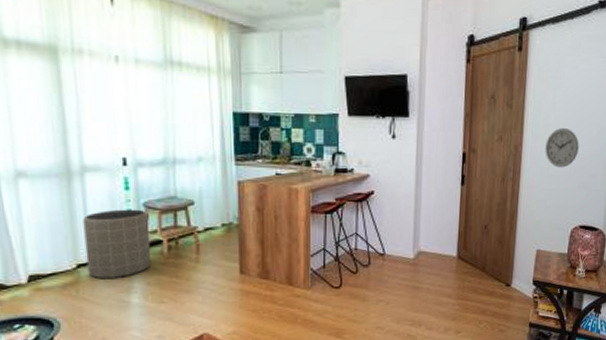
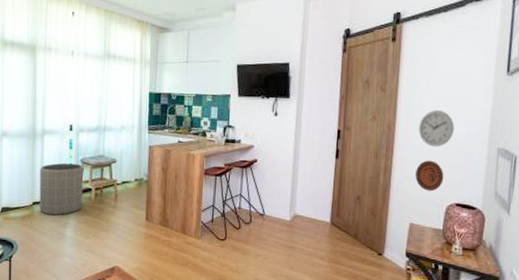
decorative plate: none [542,182,569,215] -> present [415,160,444,191]

